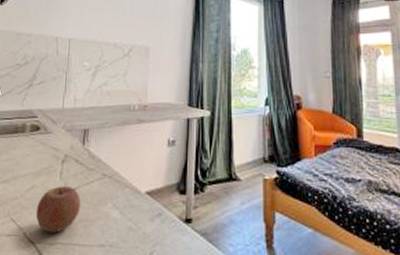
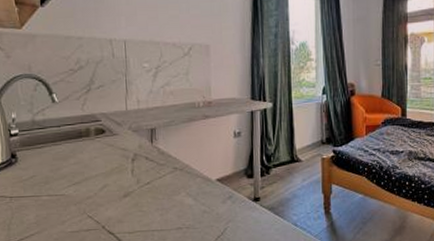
apple: present [35,186,81,233] -> none [111,182,156,224]

